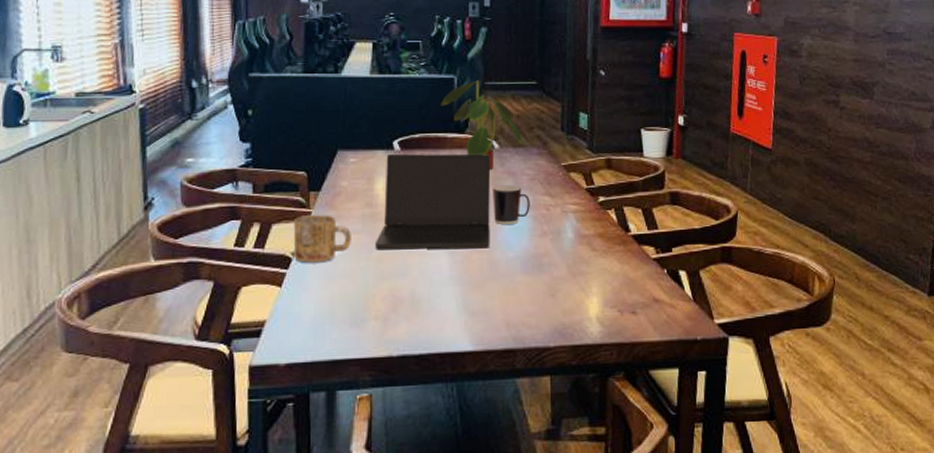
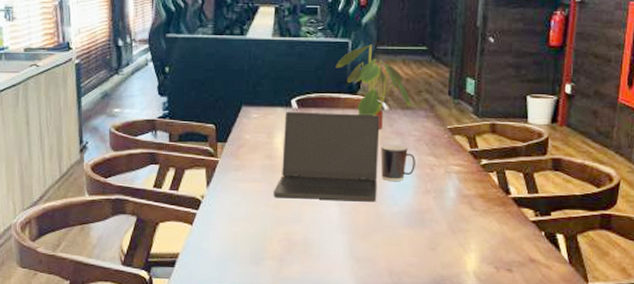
mug: present [293,214,351,263] -> none [203,162,253,206]

